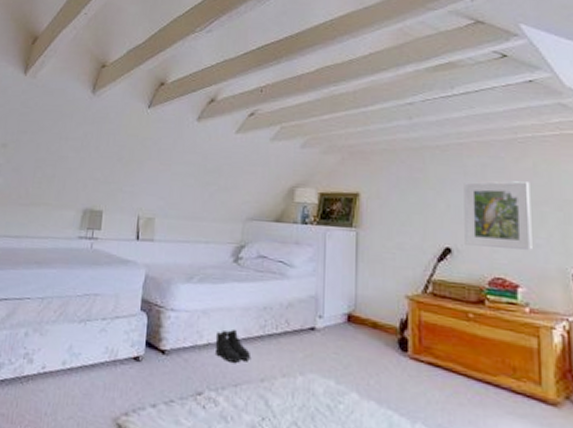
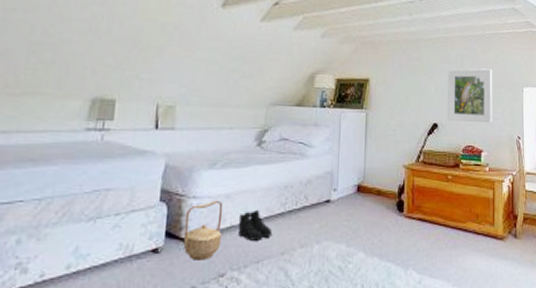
basket: none [162,314,200,375] -> present [183,200,223,260]

